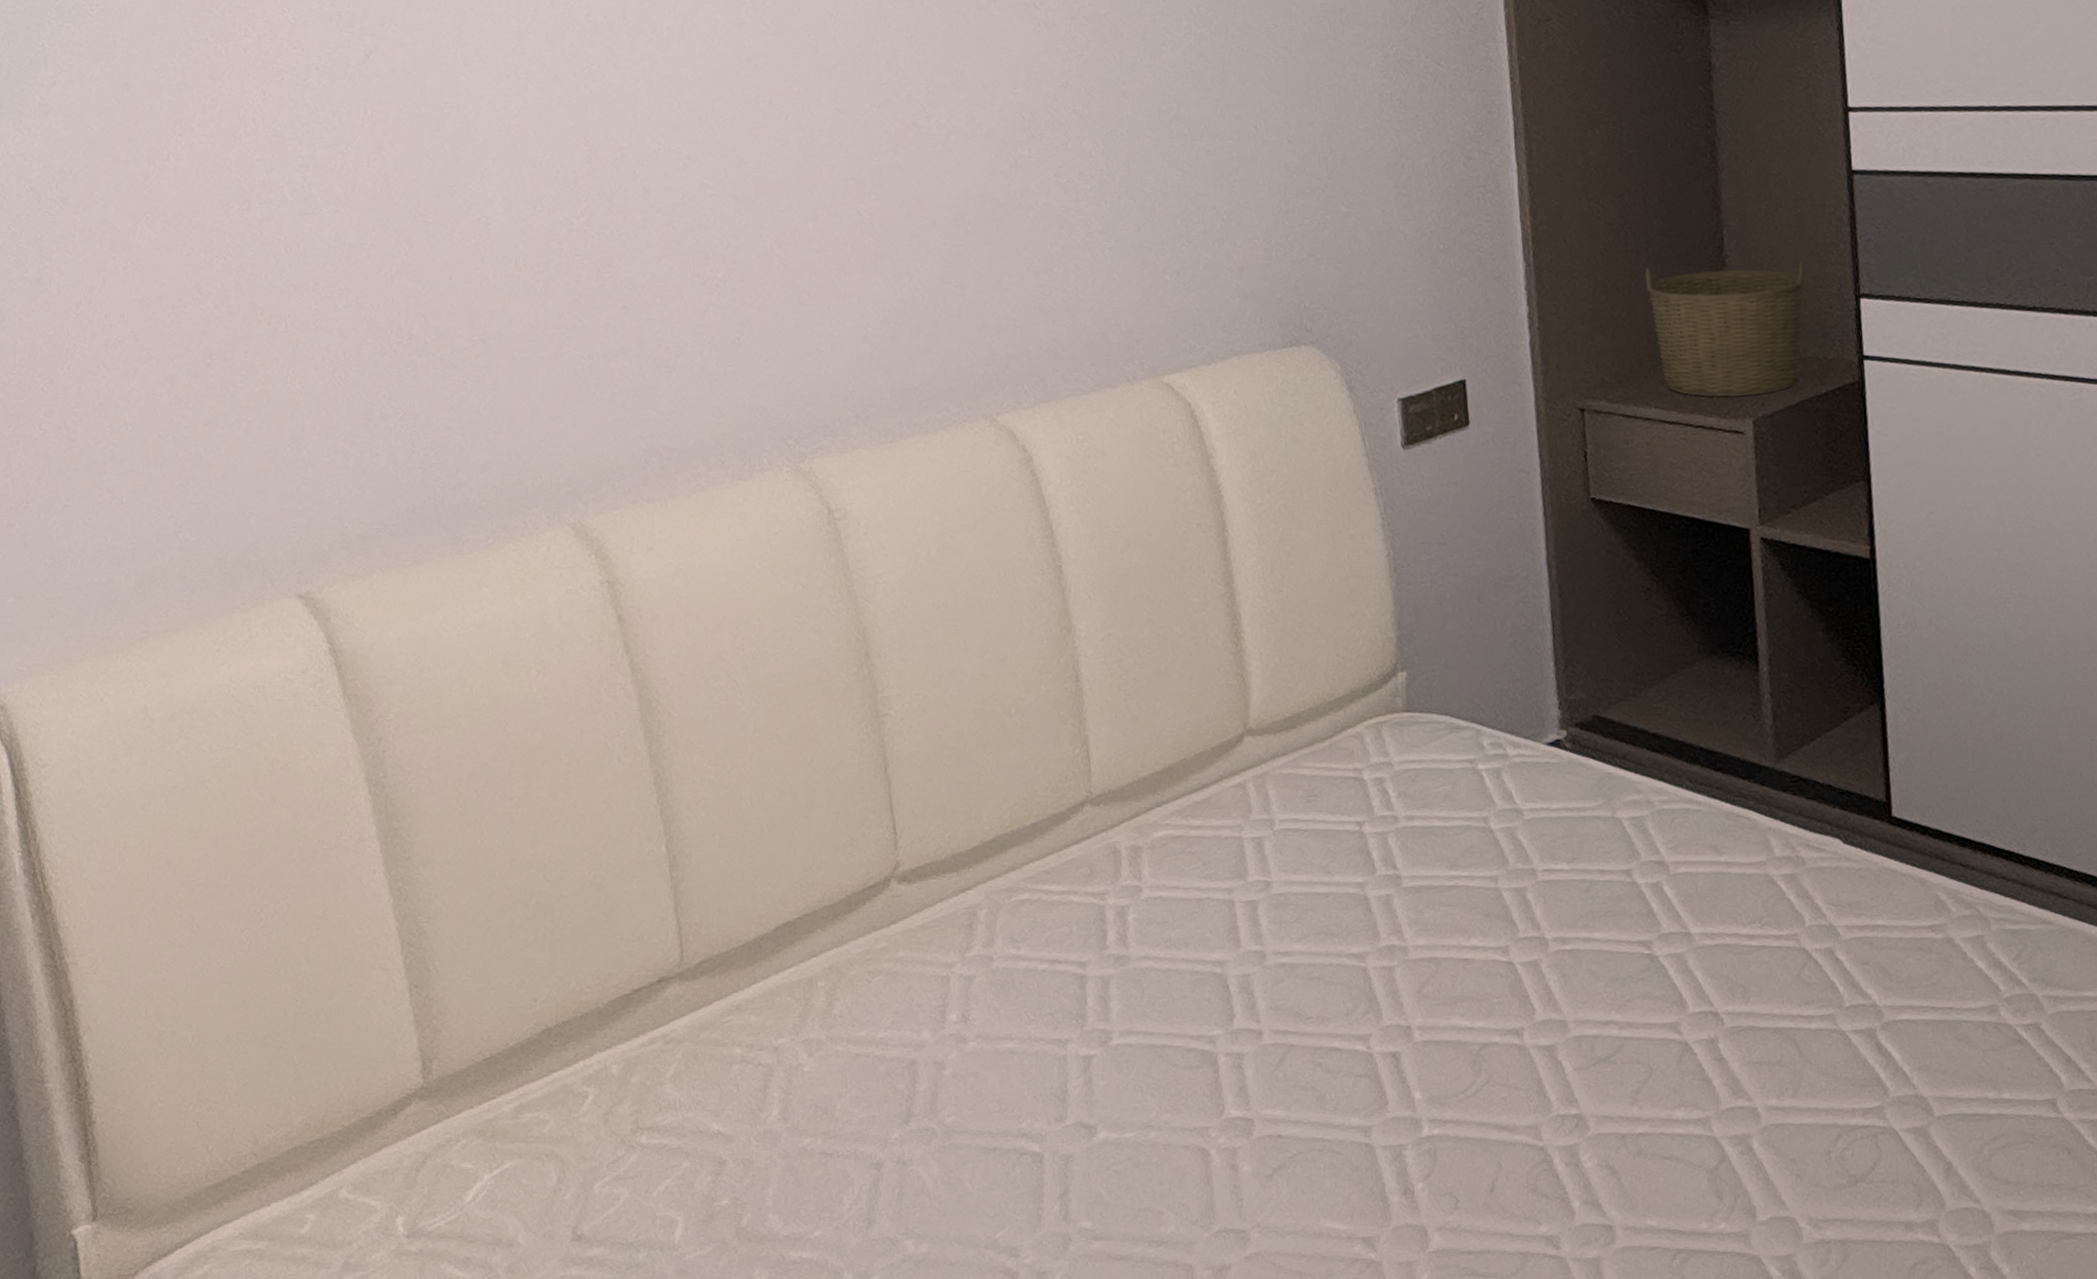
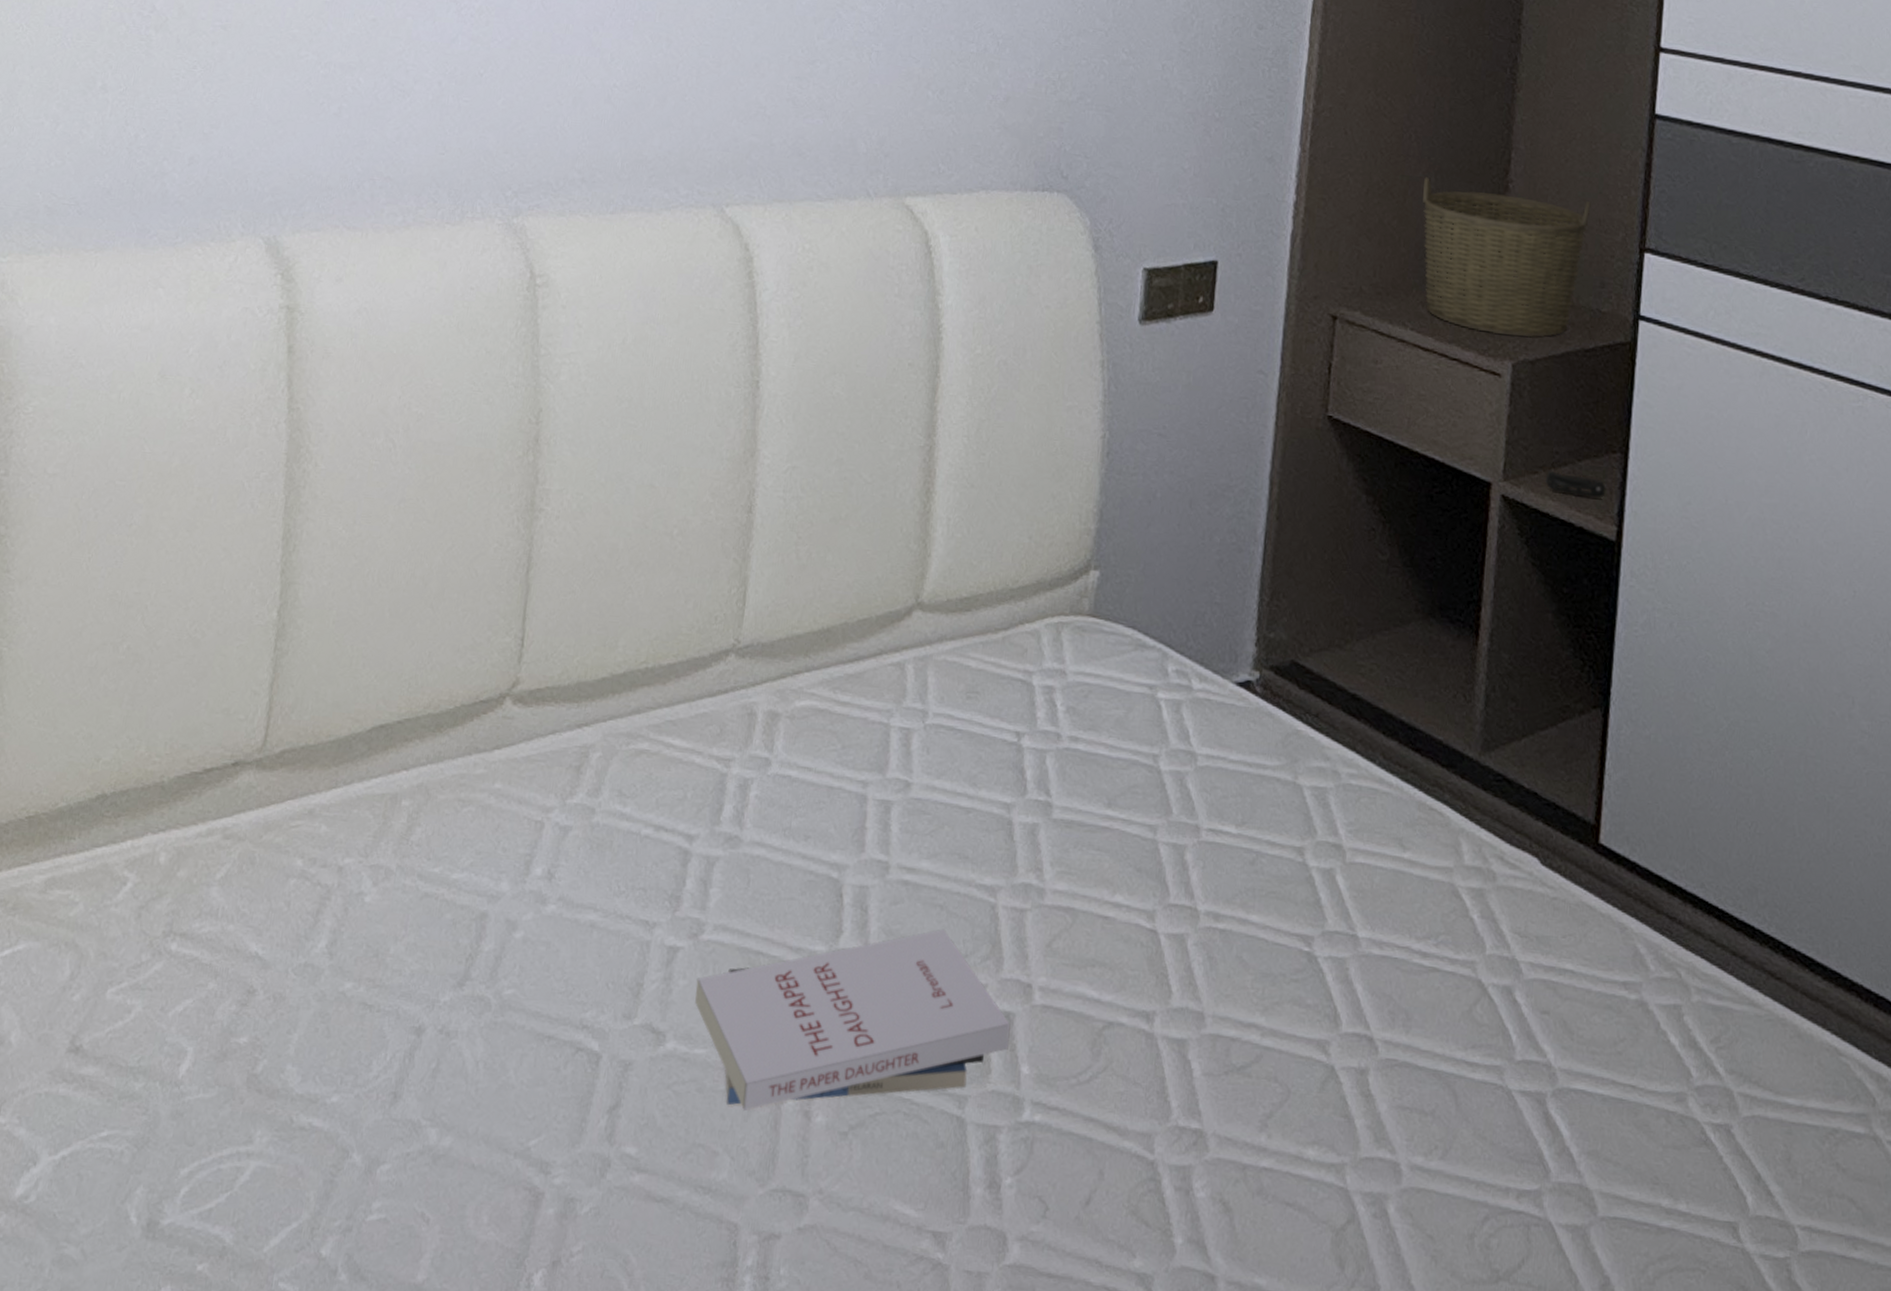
books: none [1114,996,1400,1174] -> present [695,929,1011,1111]
folding knife: none [1798,507,1855,526] -> present [1545,470,1606,499]

